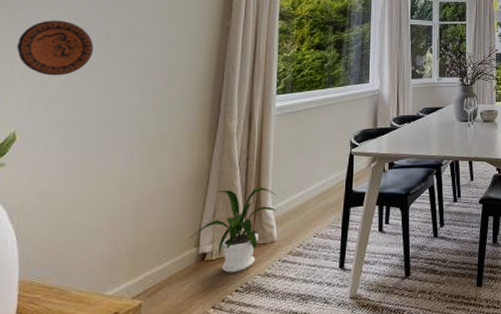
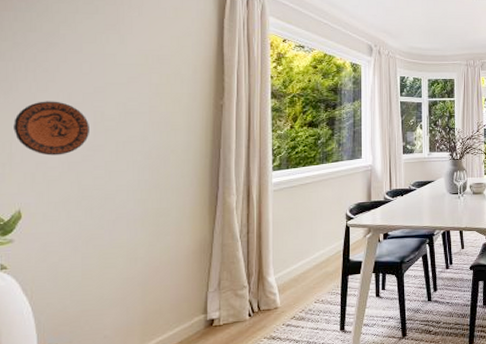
house plant: present [189,186,276,273] -> none [197,257,277,337]

